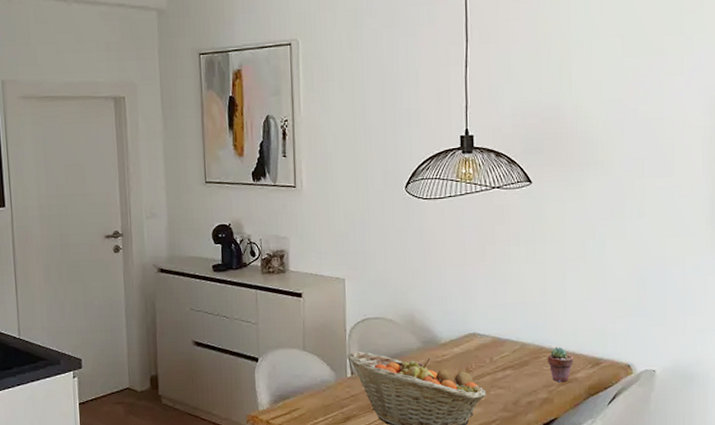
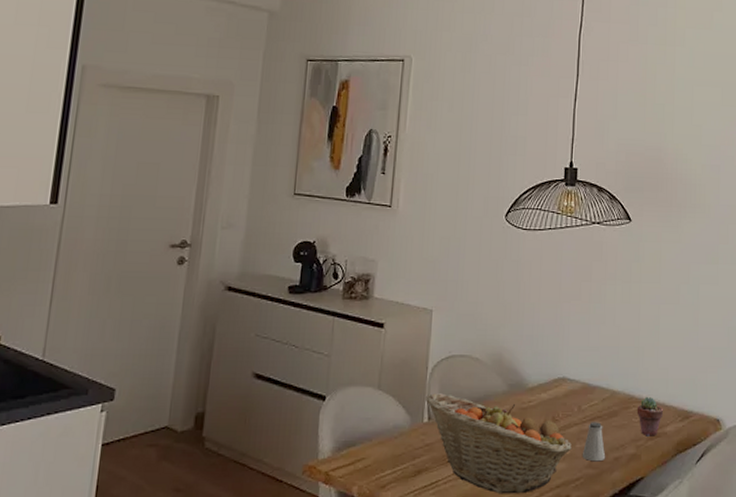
saltshaker: none [496,371,520,406] -> present [582,422,606,462]

